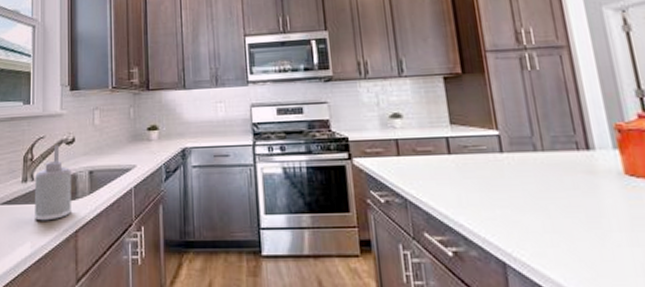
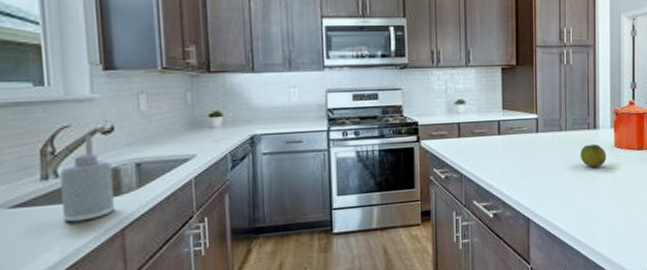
fruit: none [569,169,615,201] -> present [580,143,607,168]

